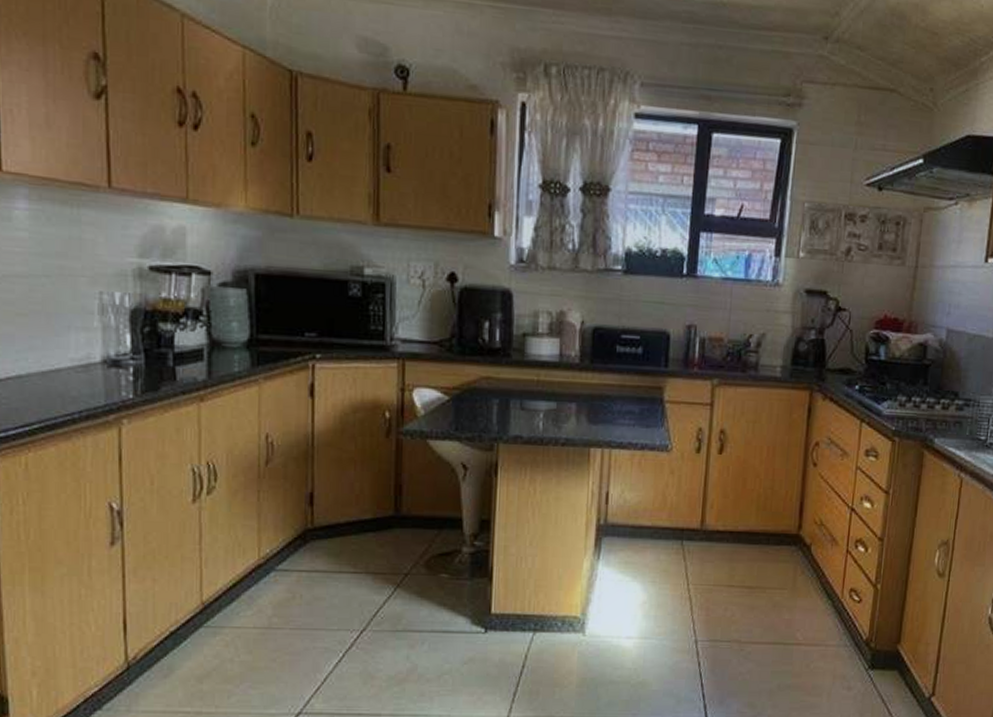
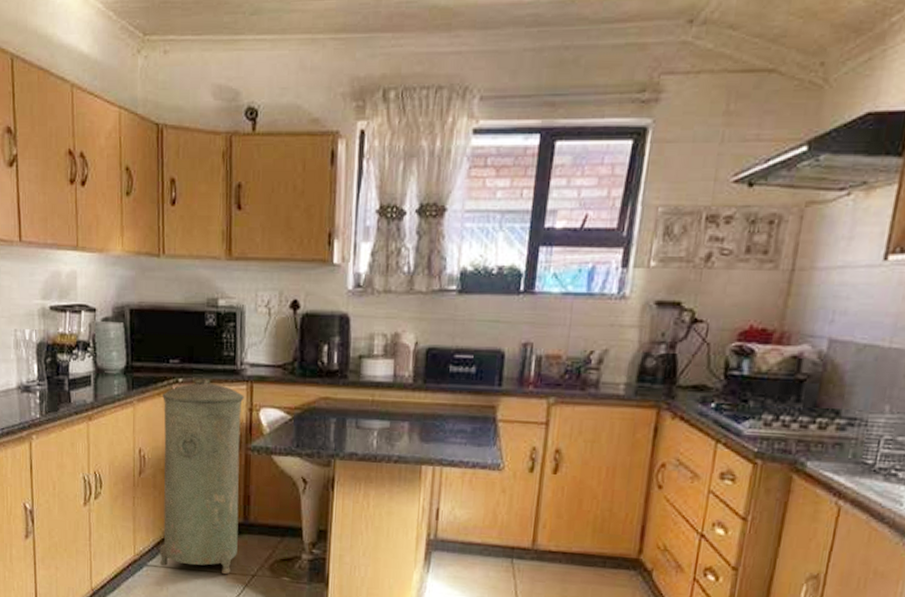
trash can: none [291,354,395,575] -> present [159,378,244,575]

